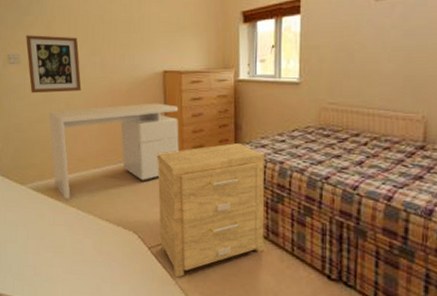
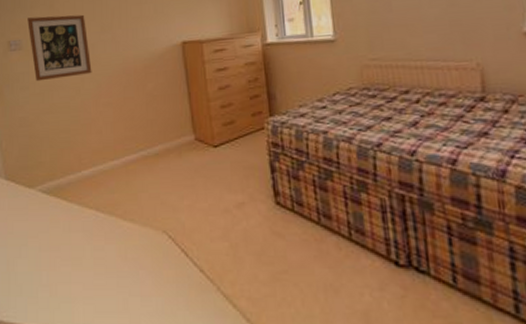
desk: present [49,103,179,199] -> none [57,78,207,200]
side table: present [157,143,265,278] -> none [182,115,317,282]

